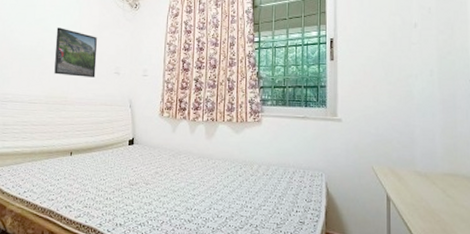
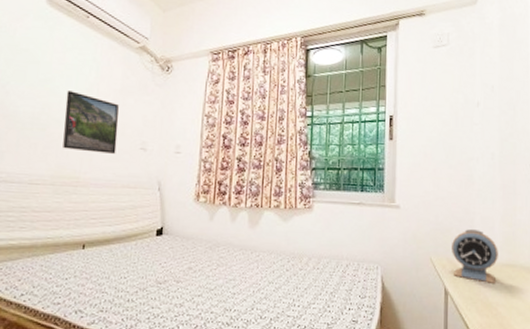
alarm clock: none [393,140,440,191] -> present [452,228,498,283]

